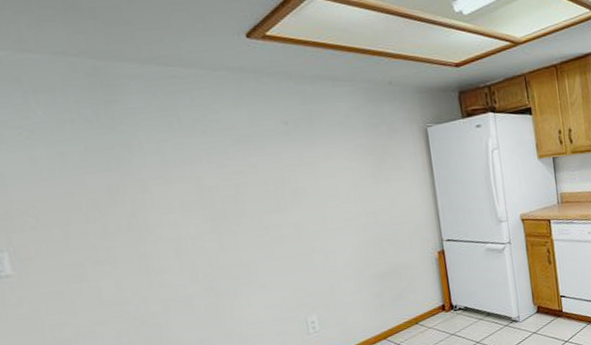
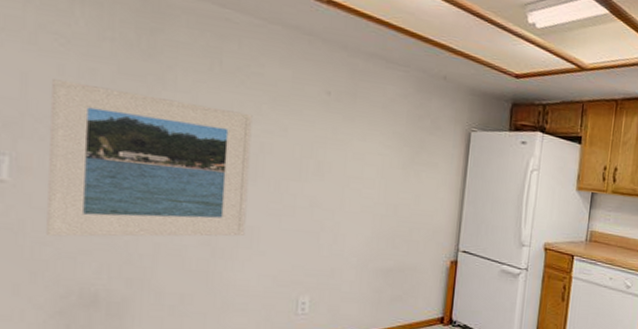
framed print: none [27,160,243,316] -> present [46,79,253,237]

